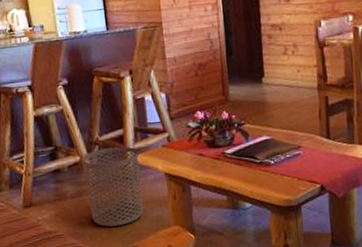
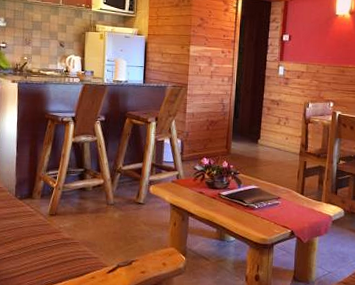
waste bin: present [82,146,143,227] -> none [104,176,152,242]

